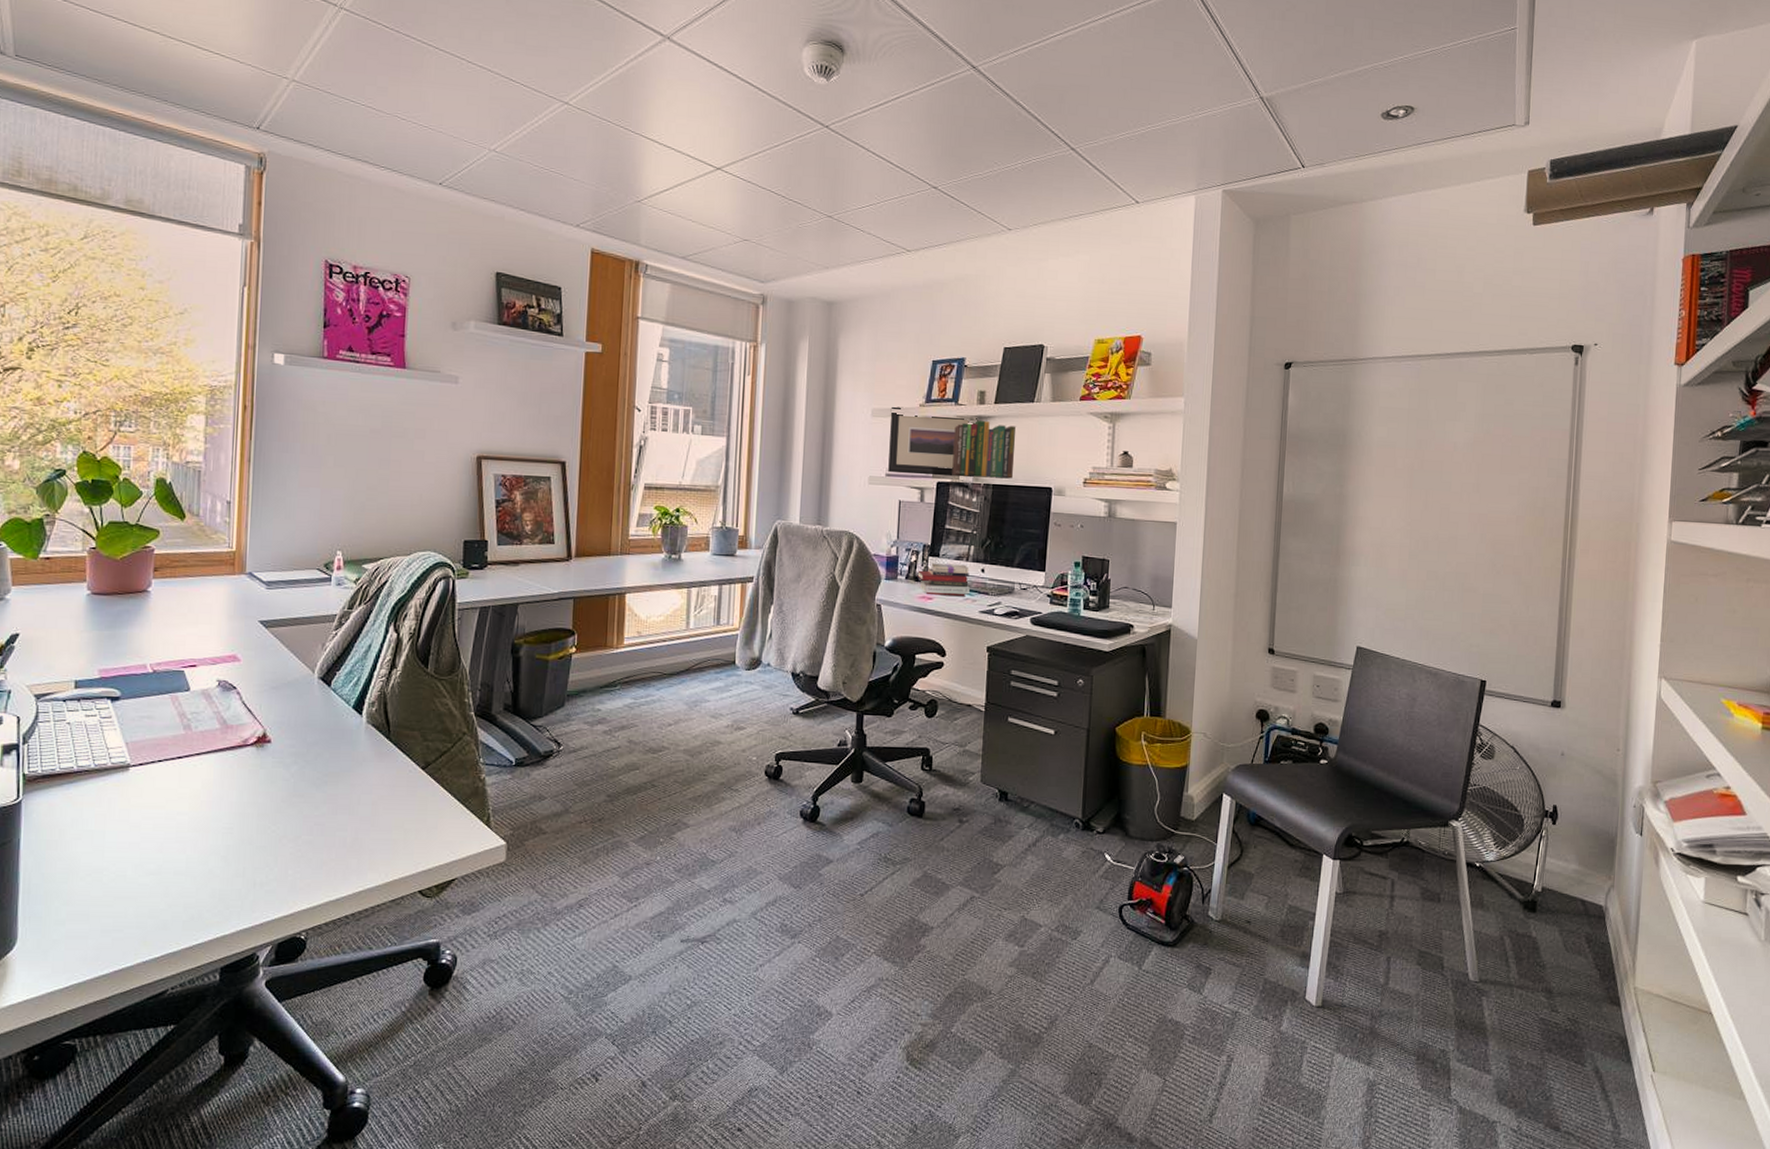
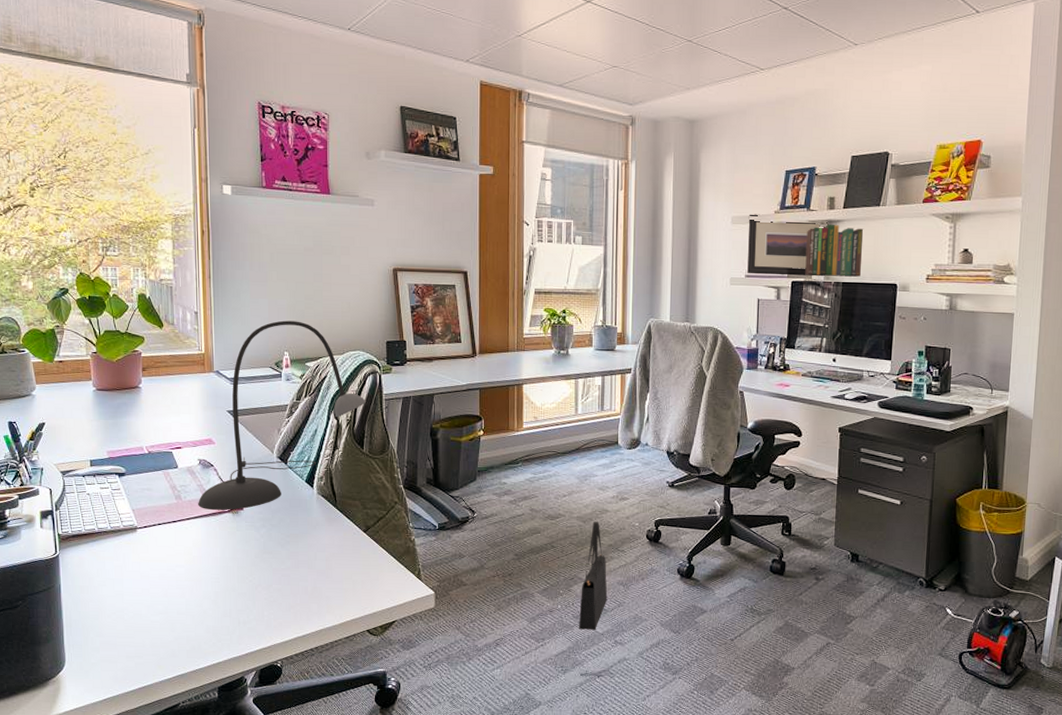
desk lamp: none [212,514,436,744] -> present [198,320,367,511]
tote bag: none [681,754,717,886] -> present [579,521,608,630]
books: present [917,563,970,597] -> none [775,354,823,384]

